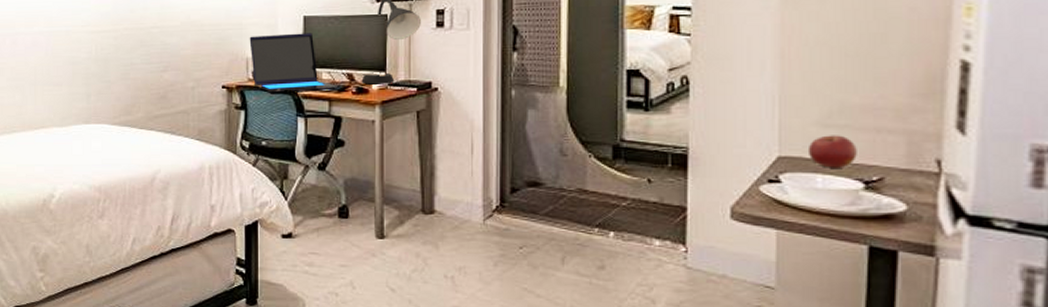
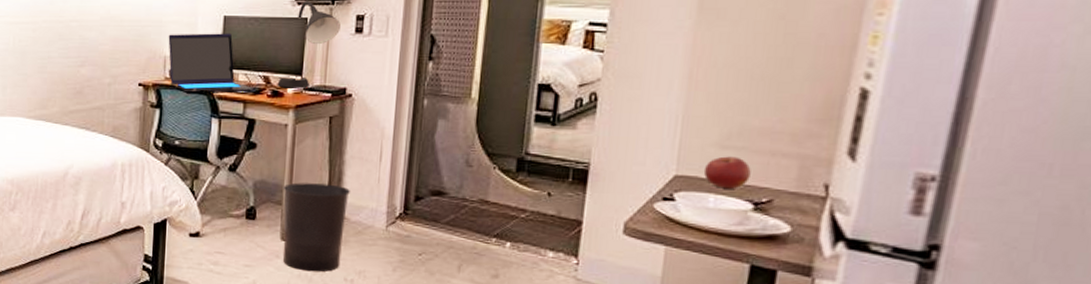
waste bin: none [374,179,443,269] -> present [282,183,350,272]

